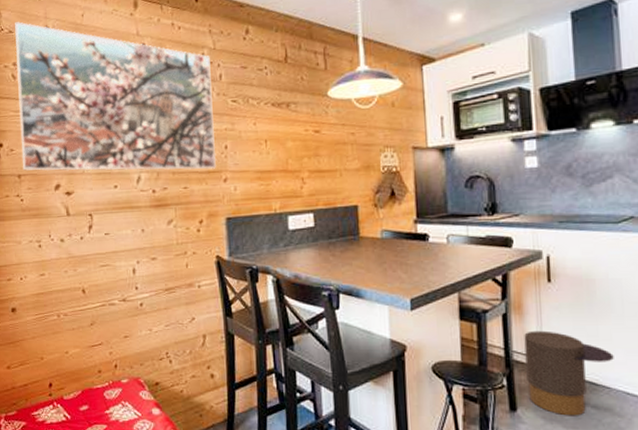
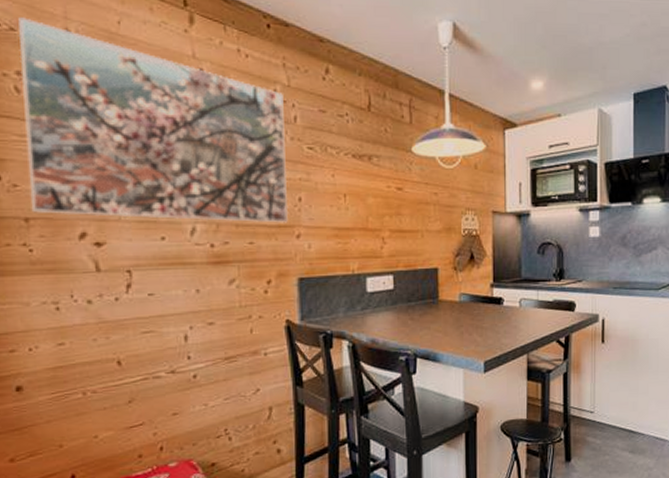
trash can: present [524,330,614,416] -> none [580,387,648,462]

